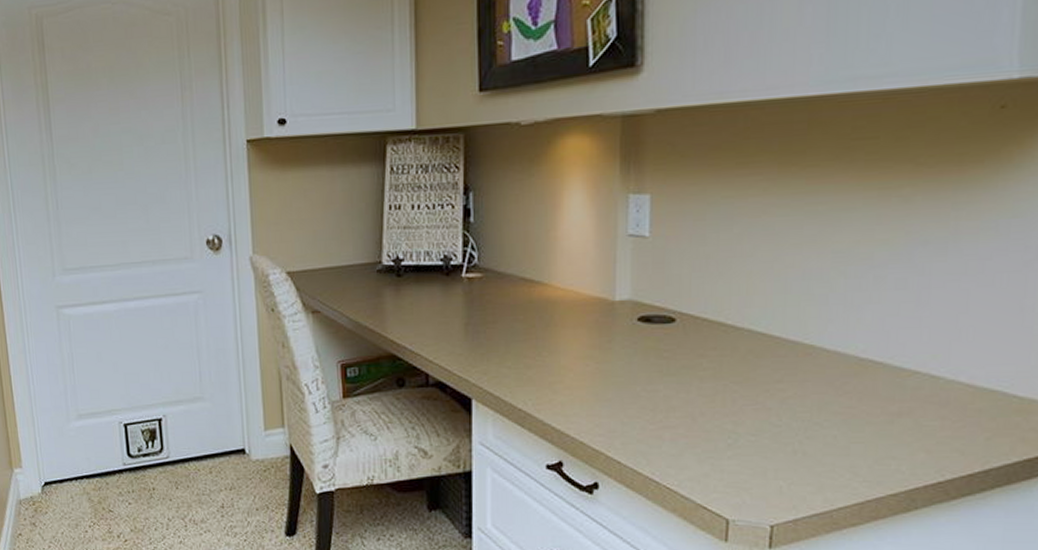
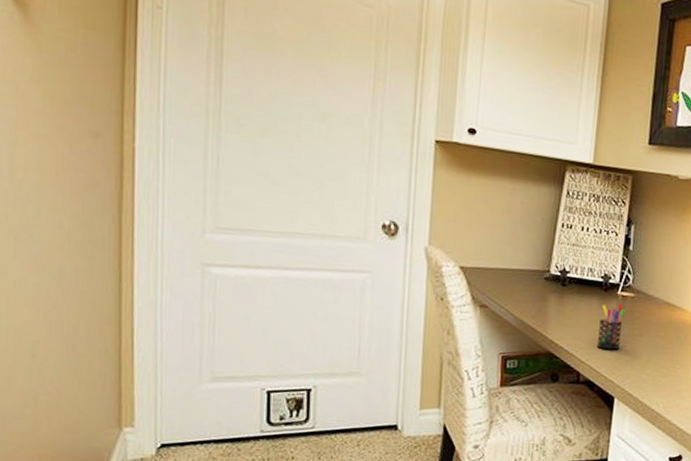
pen holder: none [443,286,473,343] -> present [596,303,625,350]

